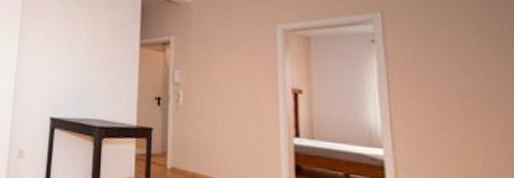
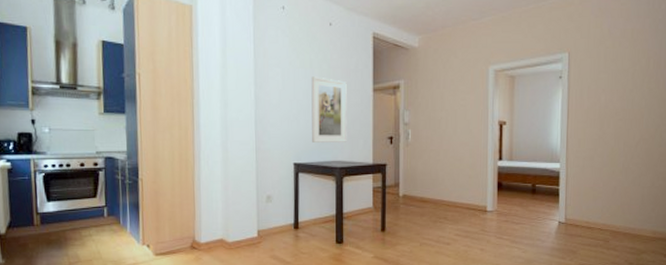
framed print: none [71,28,112,99] -> present [311,76,347,142]

